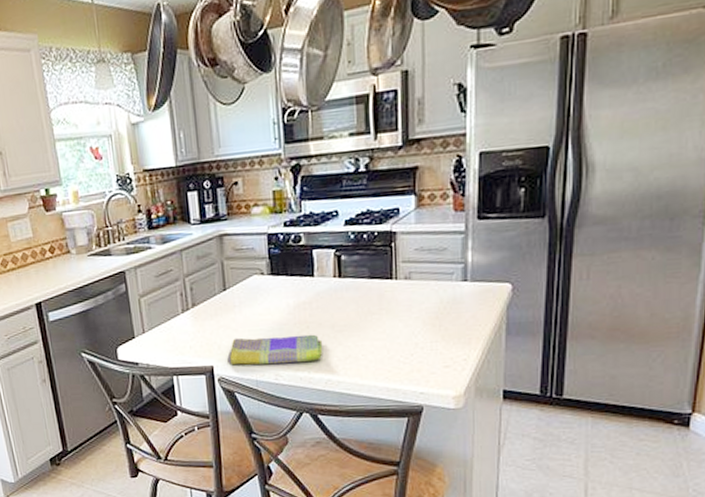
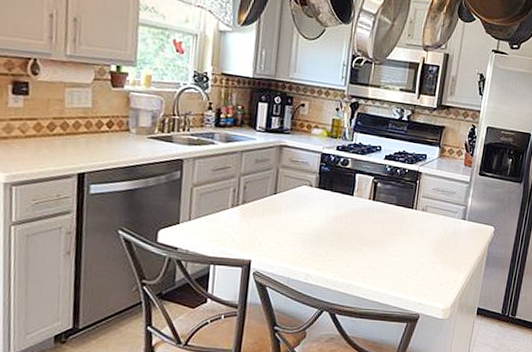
dish towel: present [227,334,323,366] -> none [265,237,351,268]

